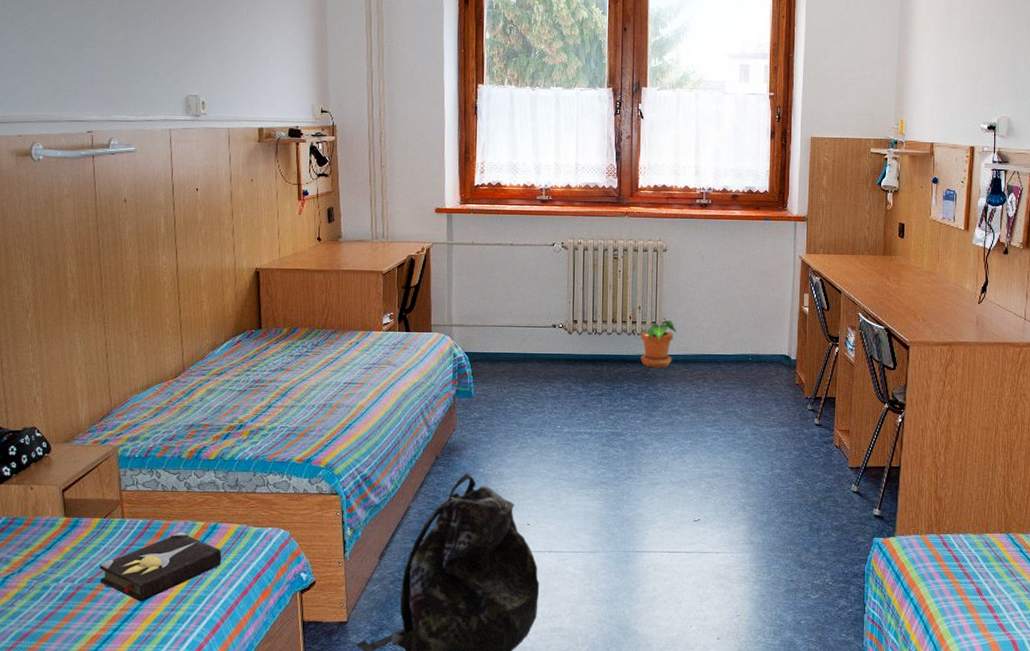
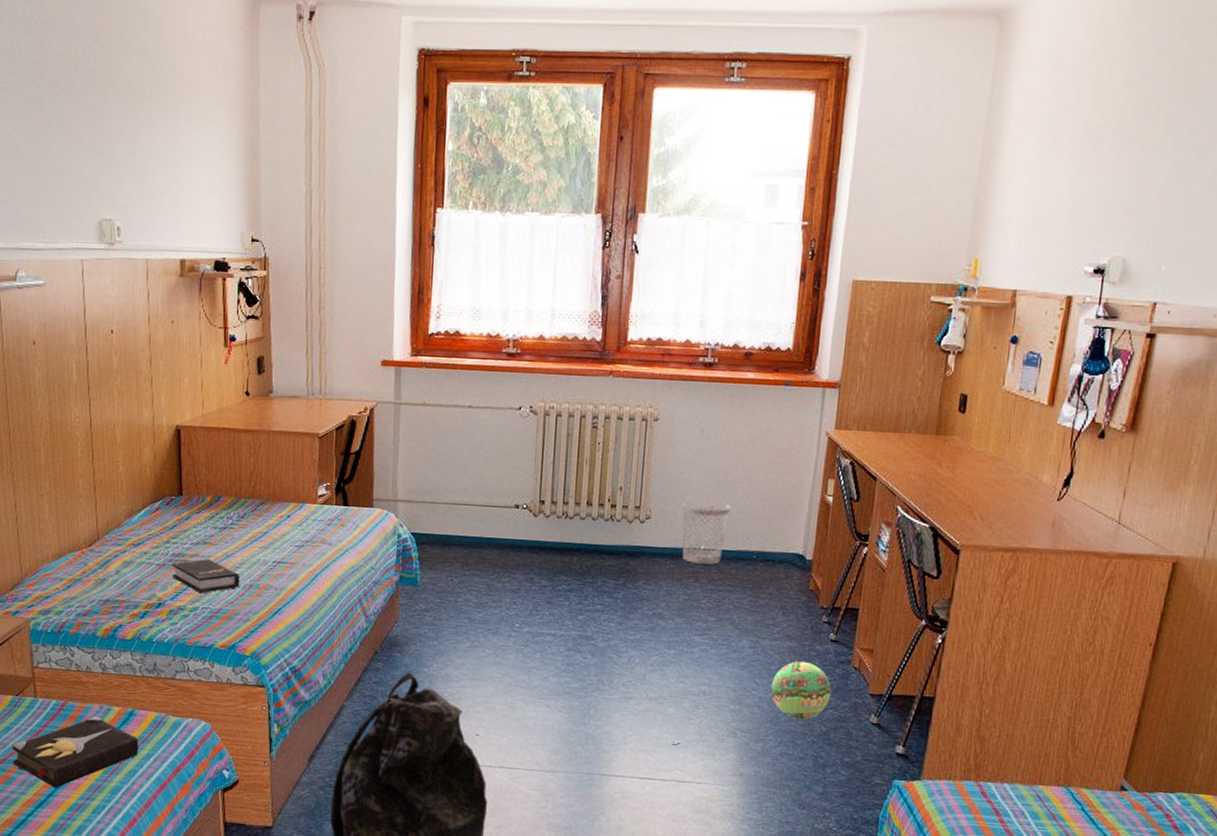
hardback book: none [252,383,315,415] -> present [172,558,240,594]
potted plant: present [640,317,676,368] -> none [619,502,664,563]
wastebasket: none [690,315,728,367] -> present [682,501,730,565]
ball: none [770,444,819,492] -> present [770,661,832,719]

